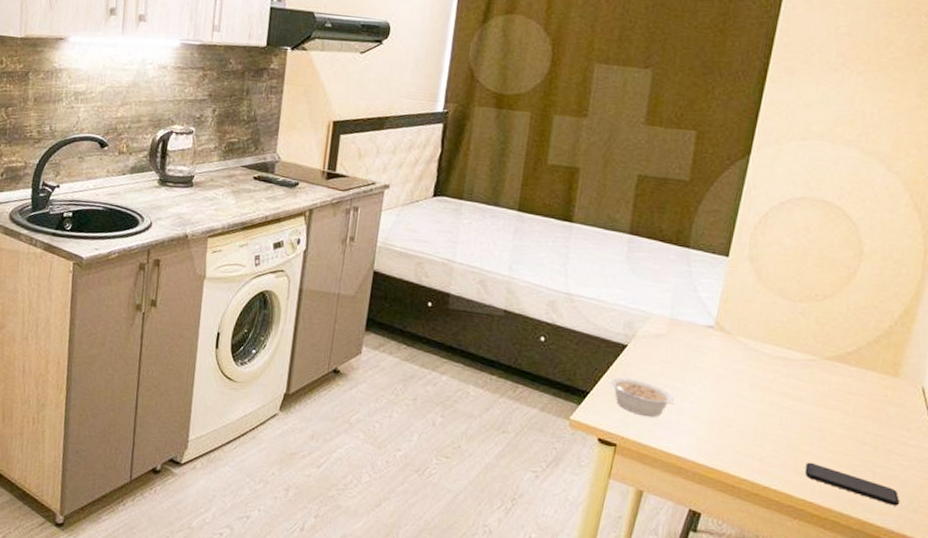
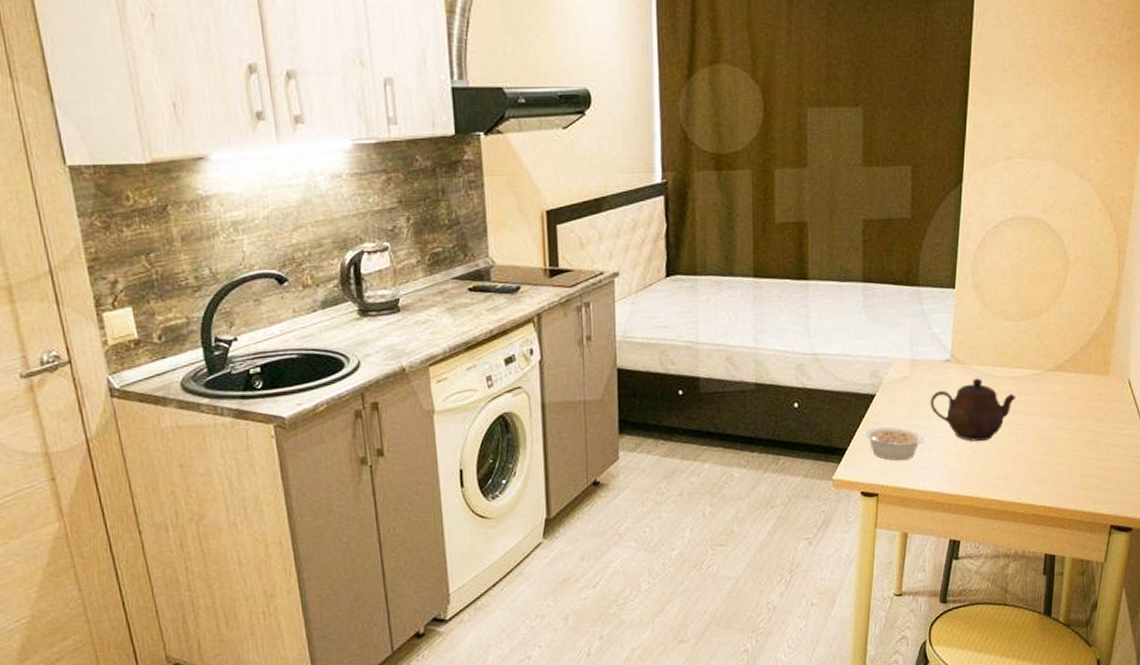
teapot: none [685,350,785,417] -> present [930,378,1016,441]
smartphone: present [805,462,900,506] -> none [1042,470,1121,493]

